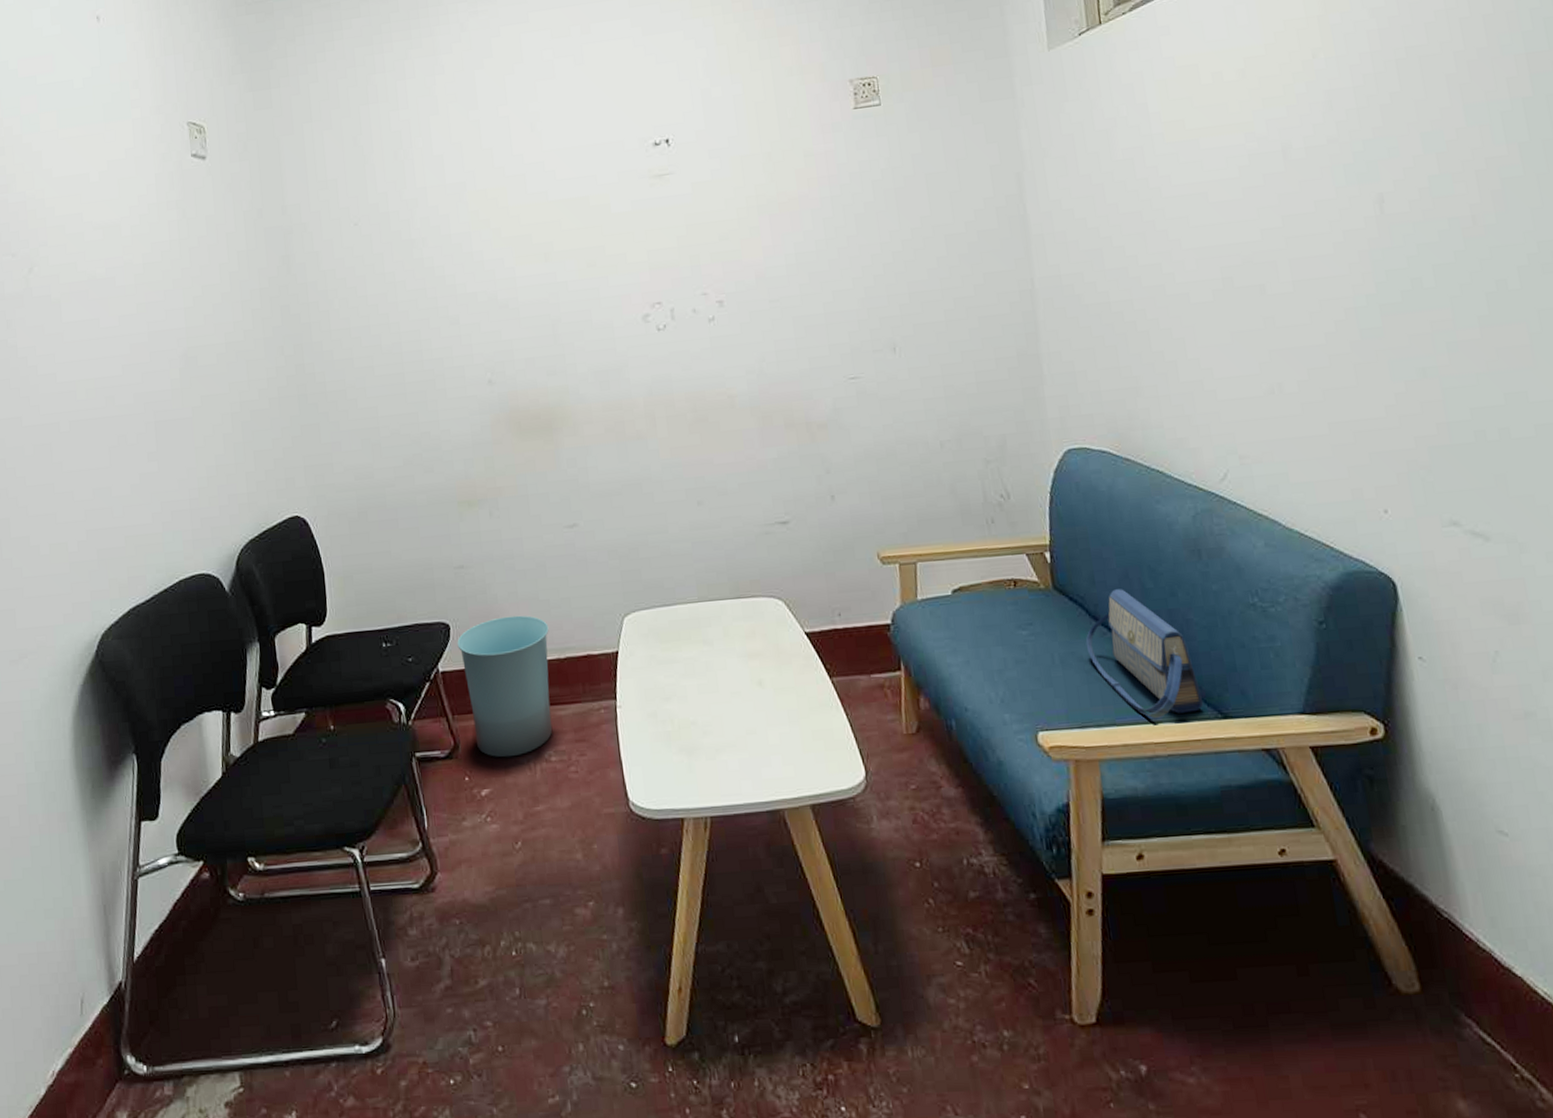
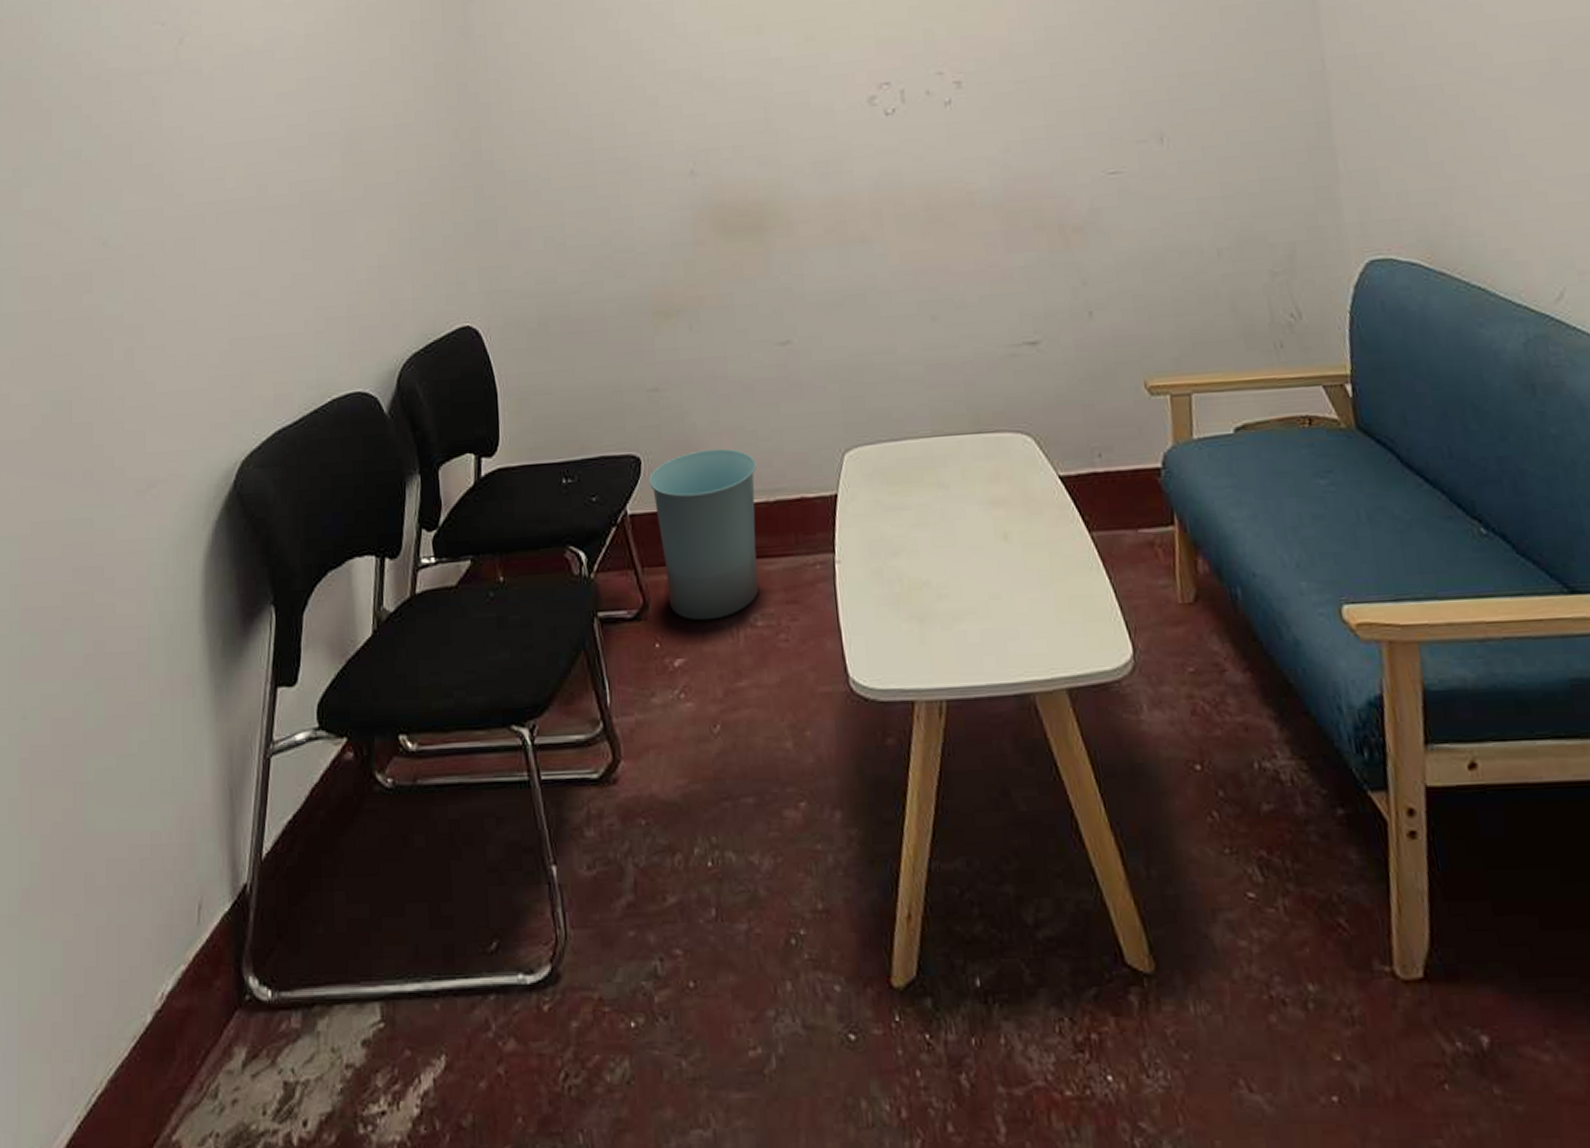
handbag: present [1085,589,1204,718] -> none [1397,430,1545,591]

